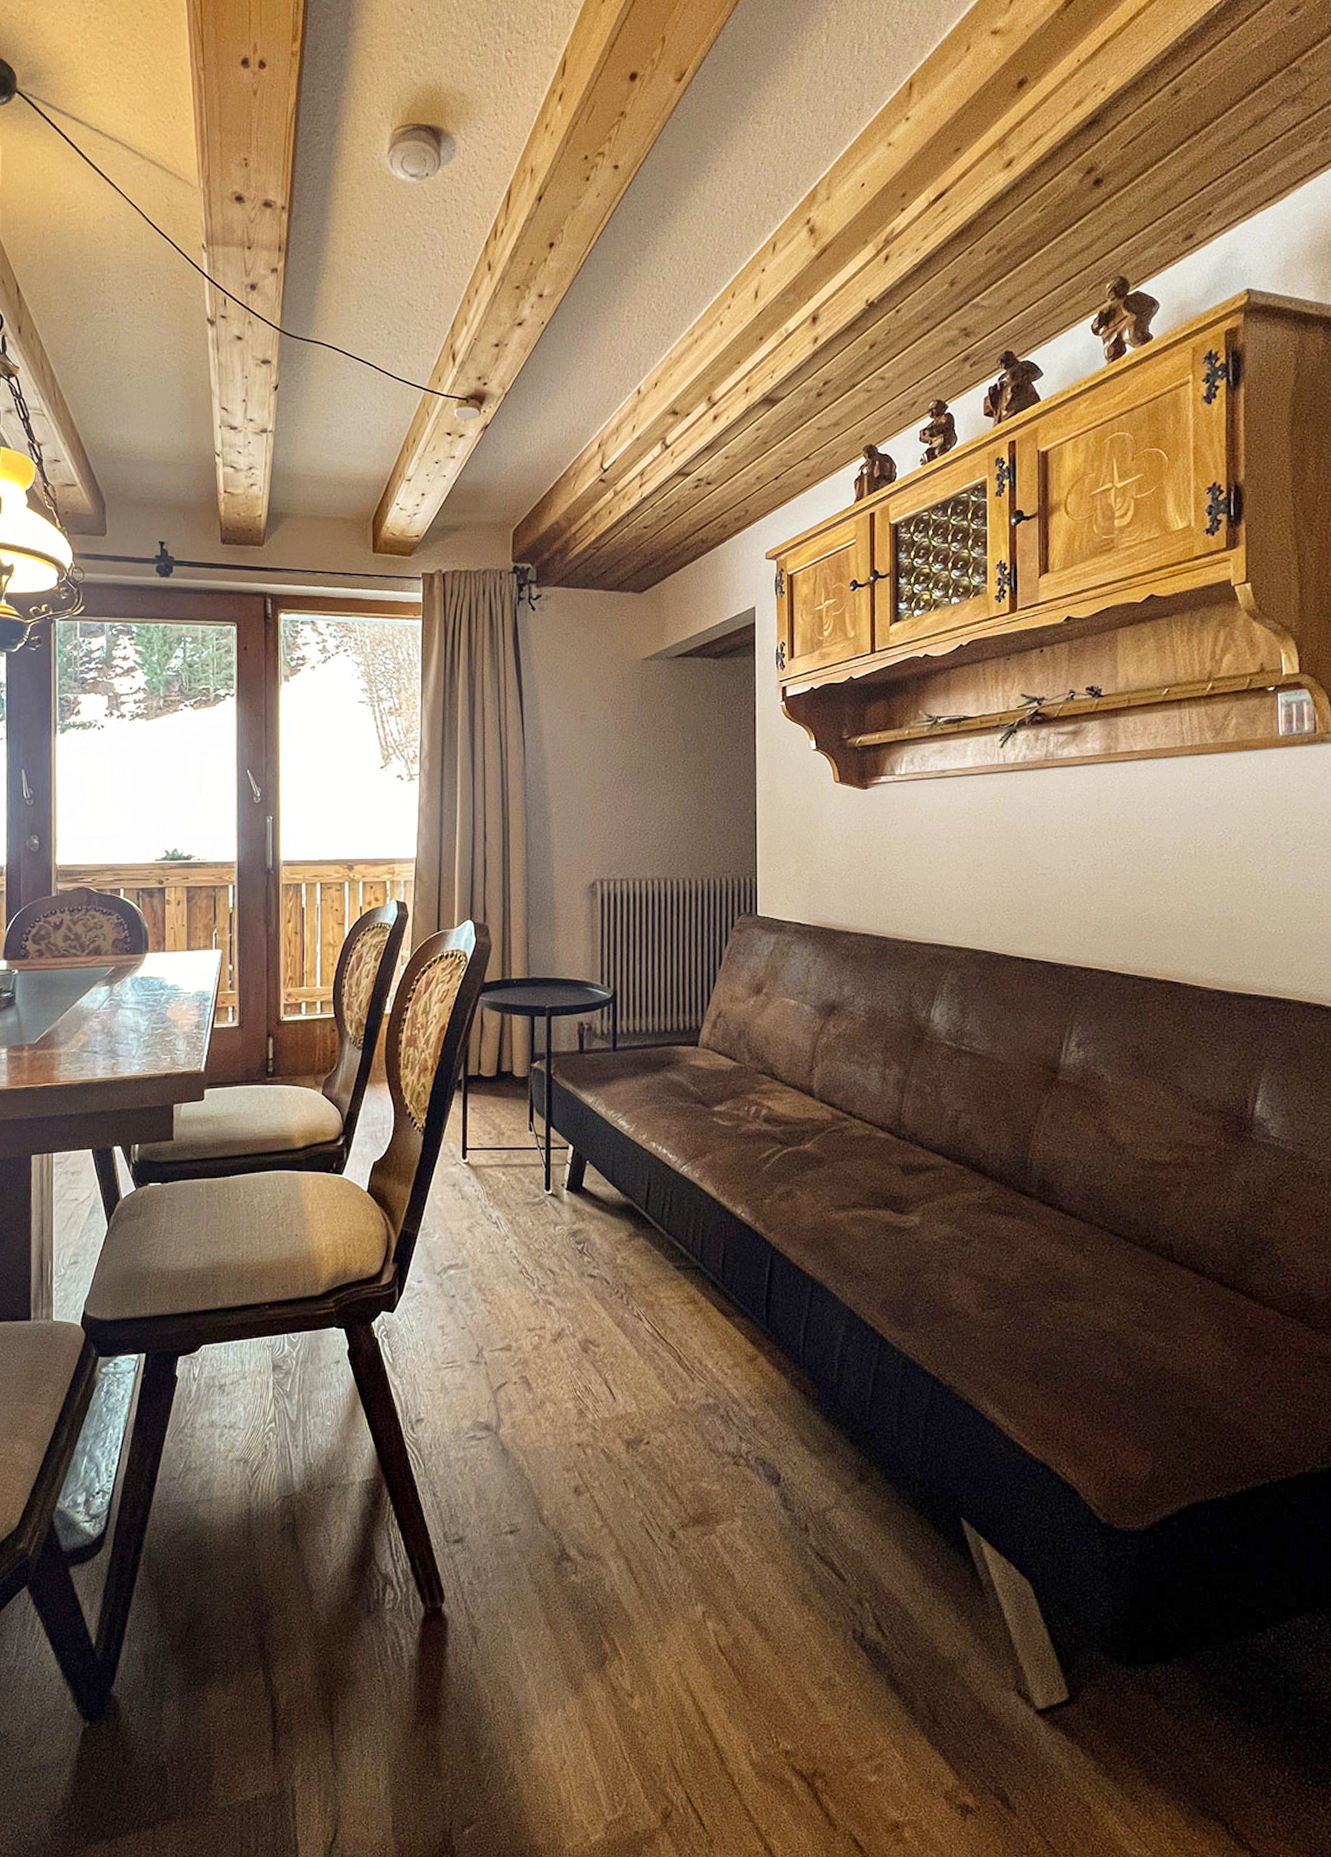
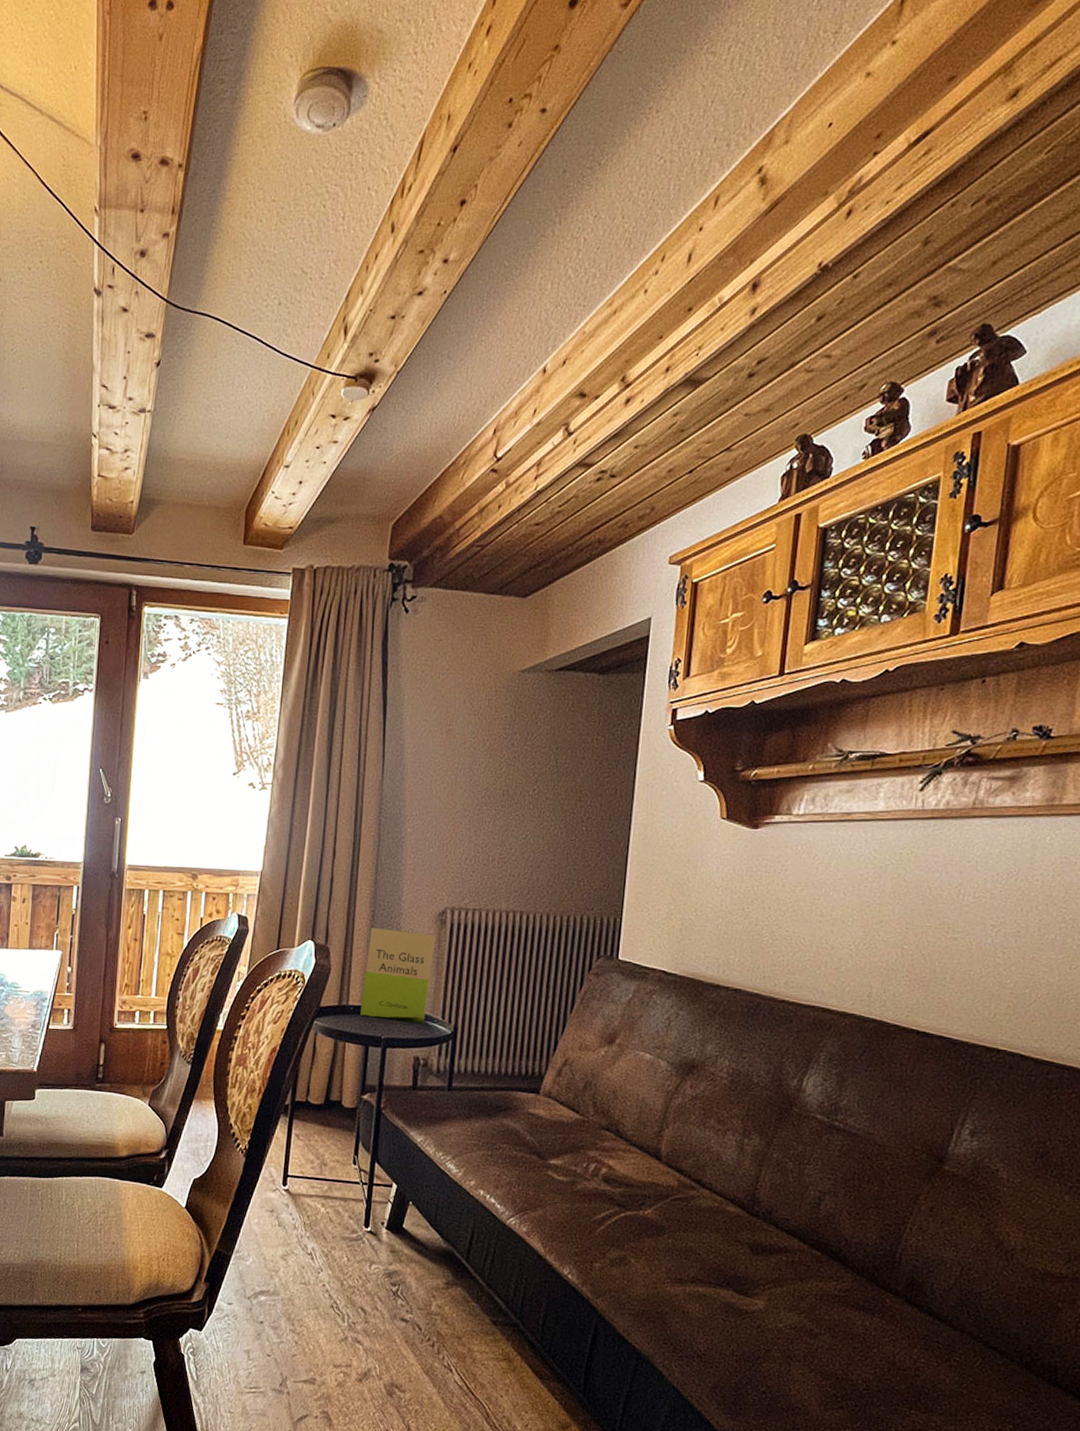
book: none [523,903,588,992] -> present [360,927,436,1025]

